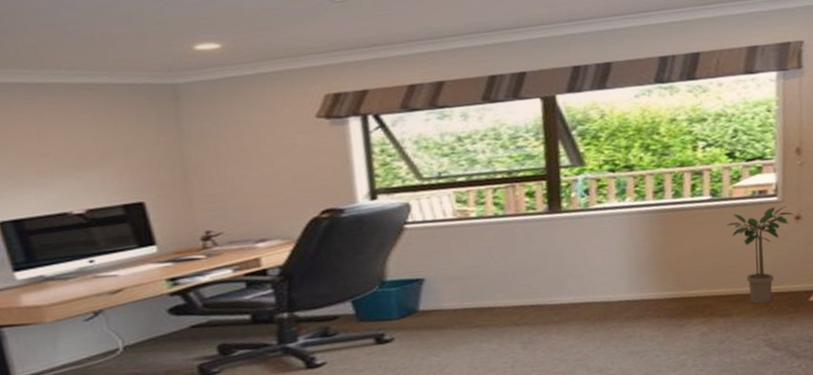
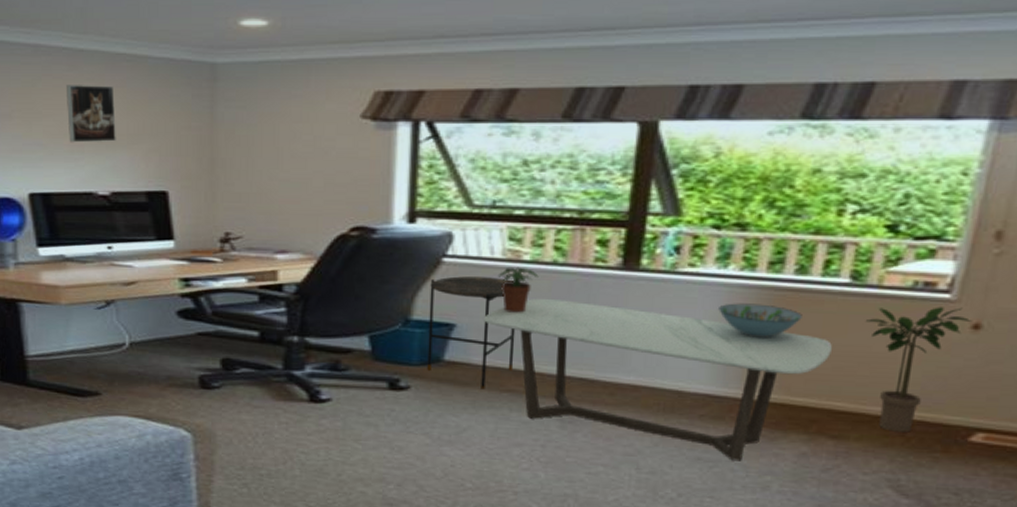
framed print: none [27,113,86,170] -> present [67,85,116,143]
side table: none [397,234,478,330] -> present [427,276,516,390]
coffee table: none [447,242,709,349] -> present [484,298,832,461]
potted plant: none [452,223,486,262] -> present [497,266,539,313]
decorative bowl: none [625,224,684,251] -> present [719,303,802,338]

